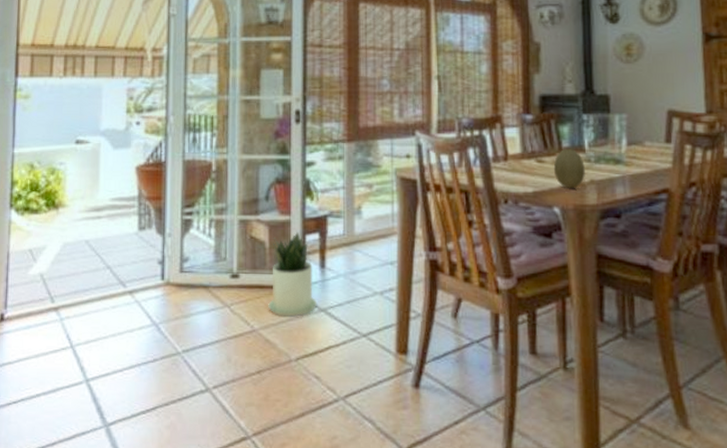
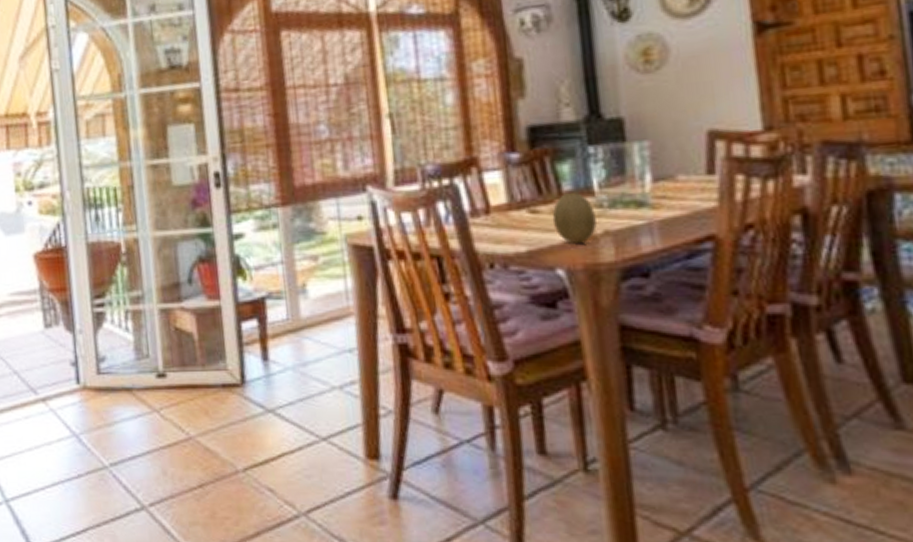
planter: present [268,232,316,317] -> none [202,319,262,420]

